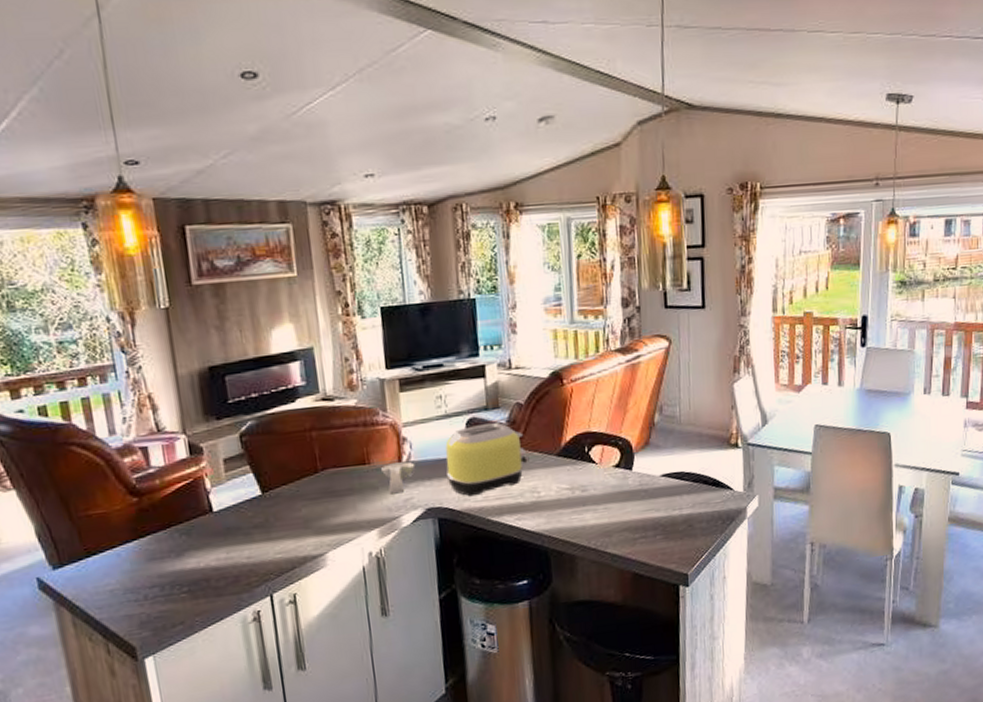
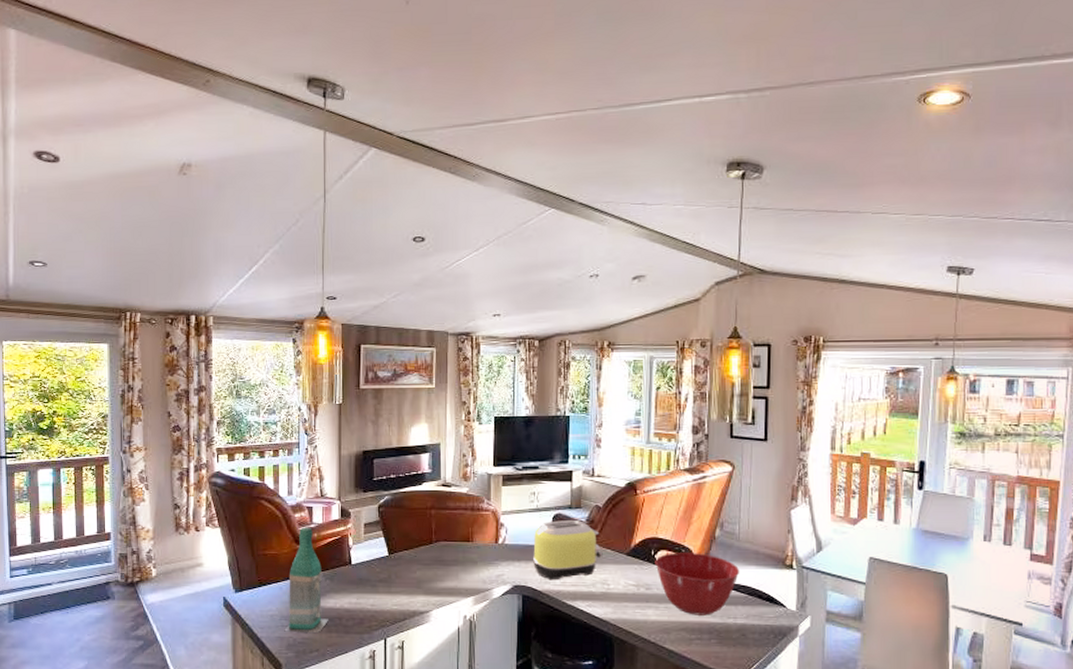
bottle: none [127,473,192,608] -> present [284,527,328,632]
spoon rest: present [381,461,416,494] -> none [481,543,508,569]
mixing bowl: none [589,443,684,513] -> present [655,553,740,616]

